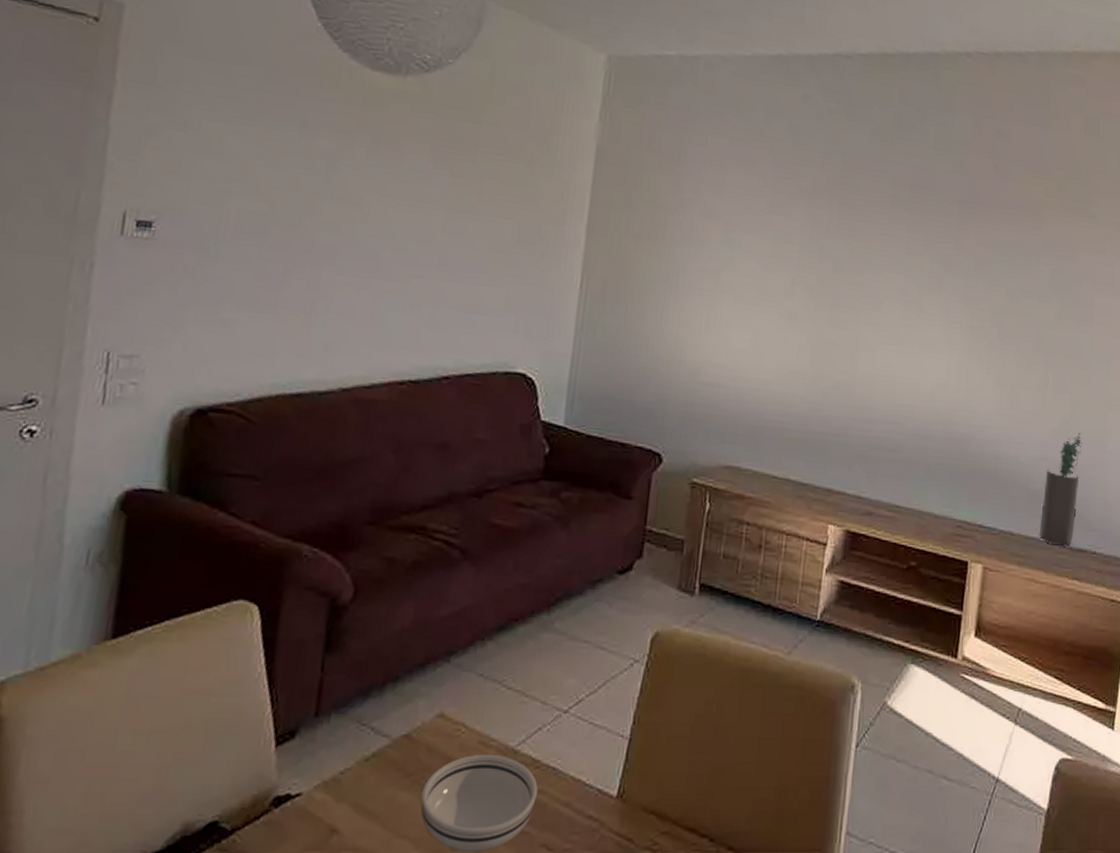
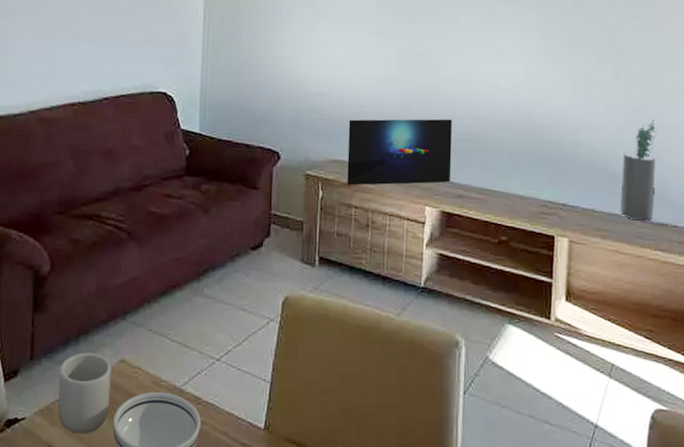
mug: none [347,705,426,812] -> present [58,353,112,434]
television: none [740,417,867,498] -> present [347,118,453,186]

